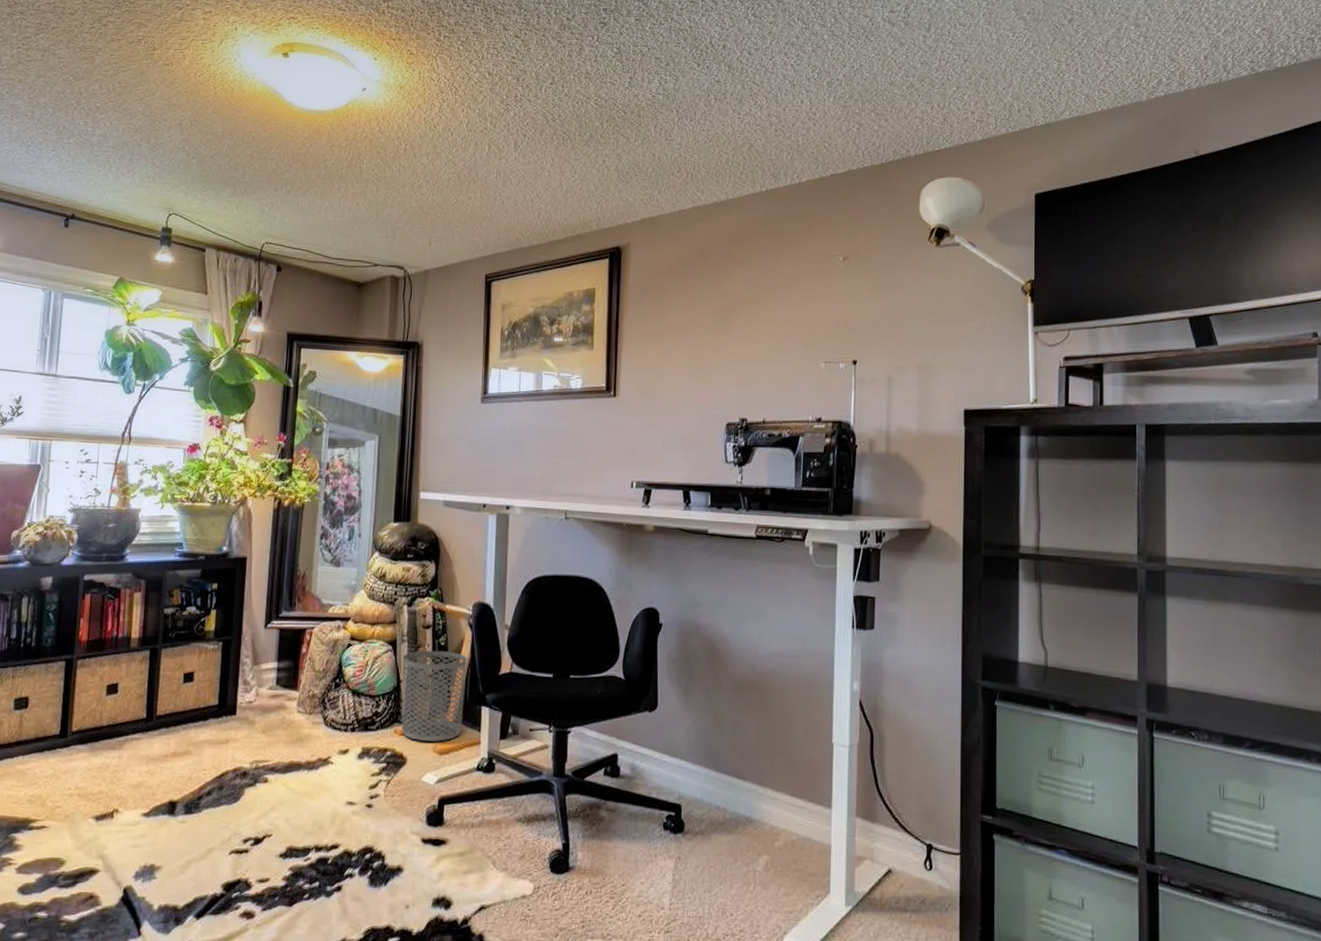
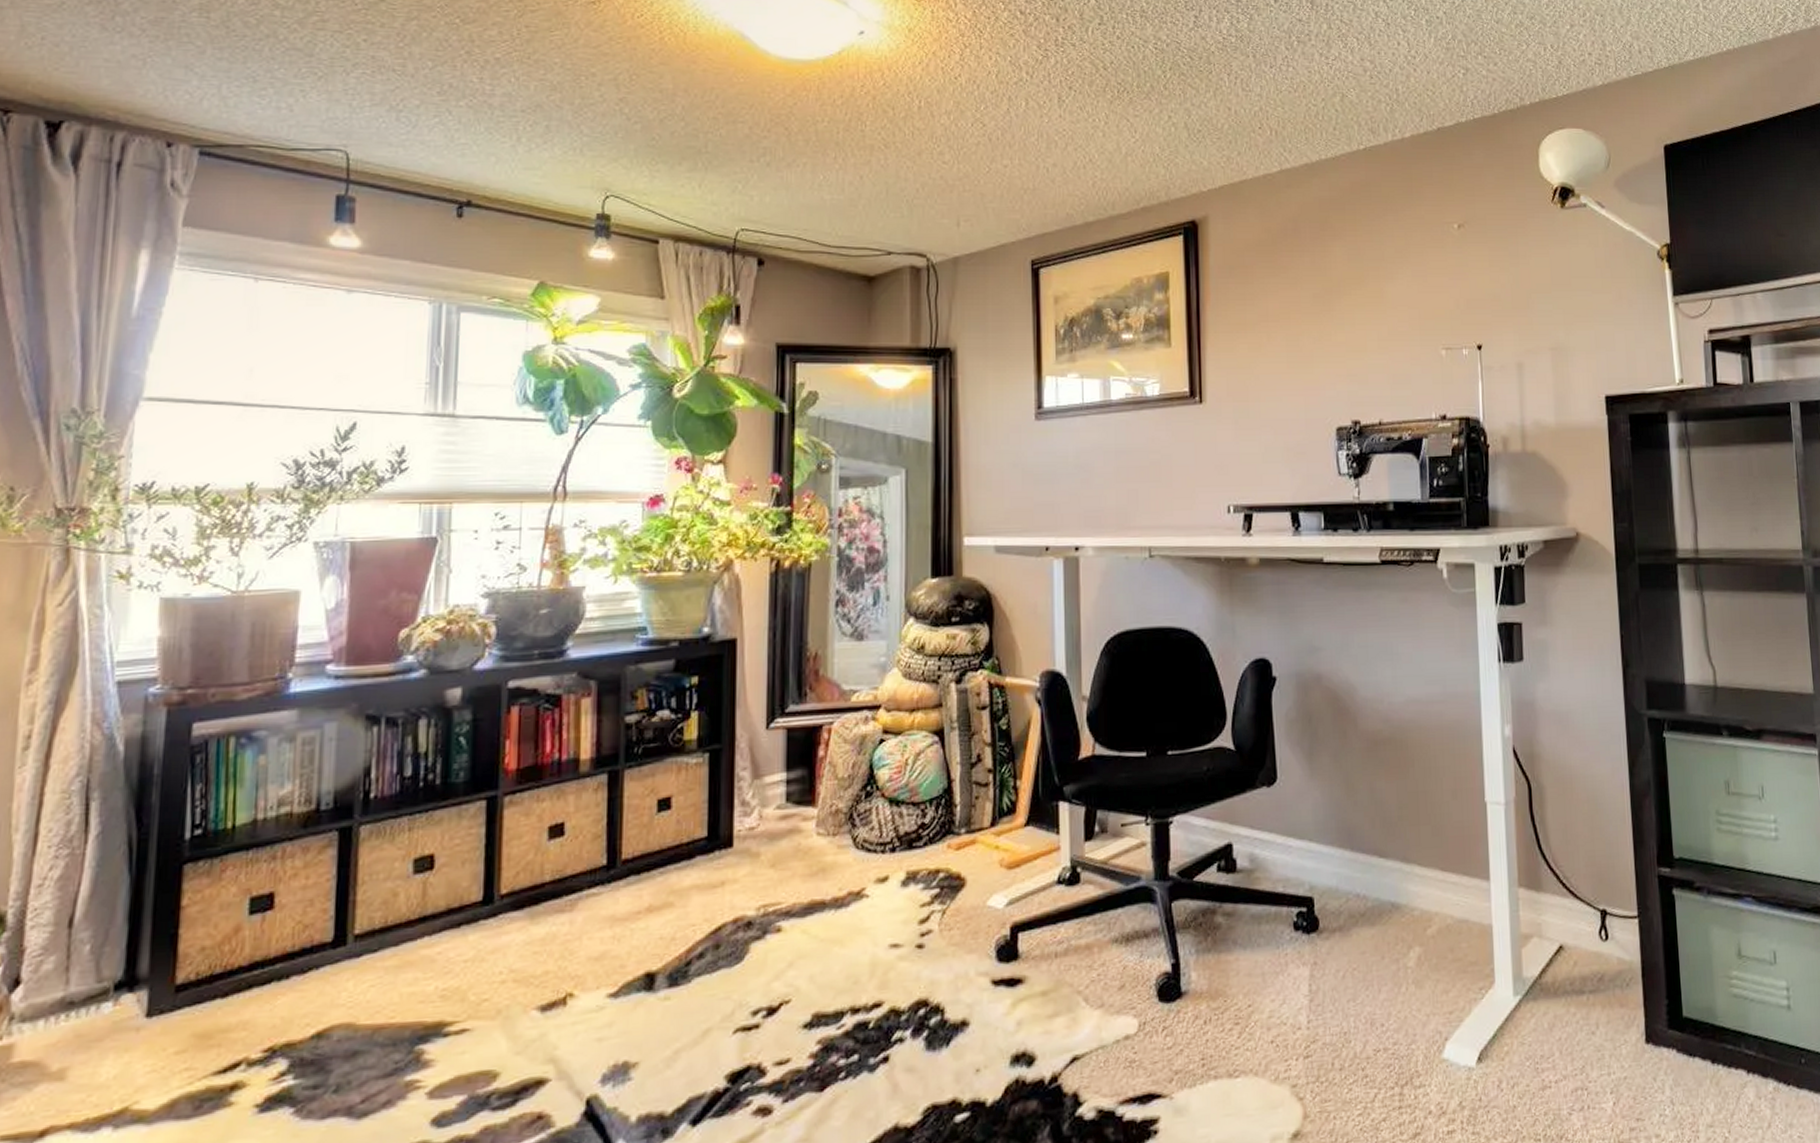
waste bin: present [401,650,468,743] -> none [952,736,1038,855]

